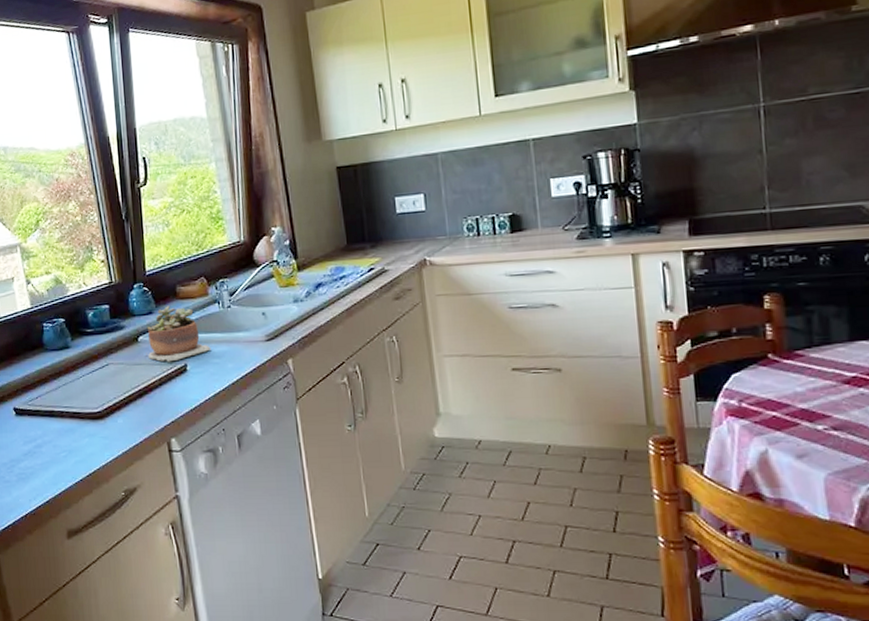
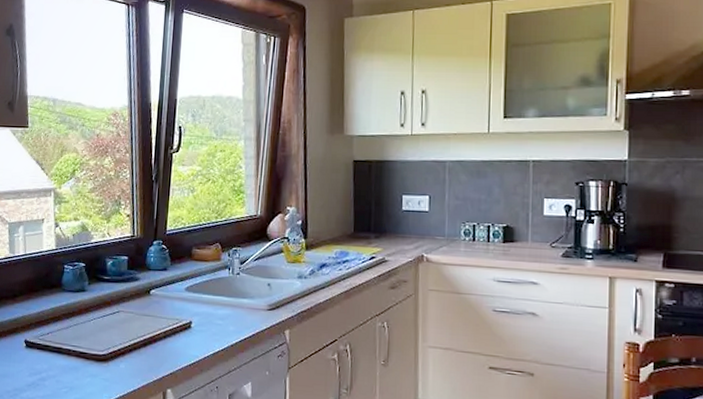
succulent plant: present [146,306,211,362] -> none [155,265,216,318]

